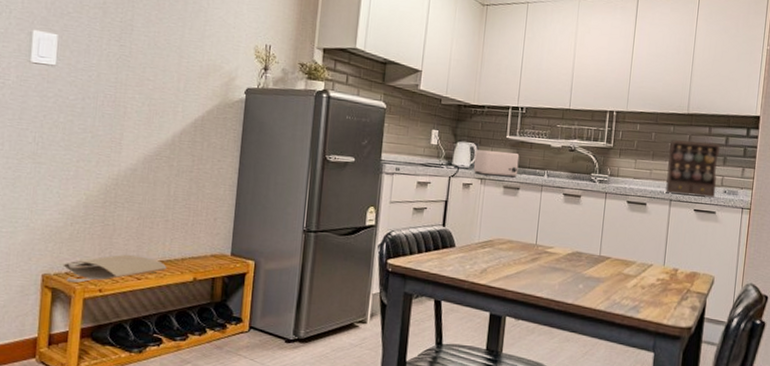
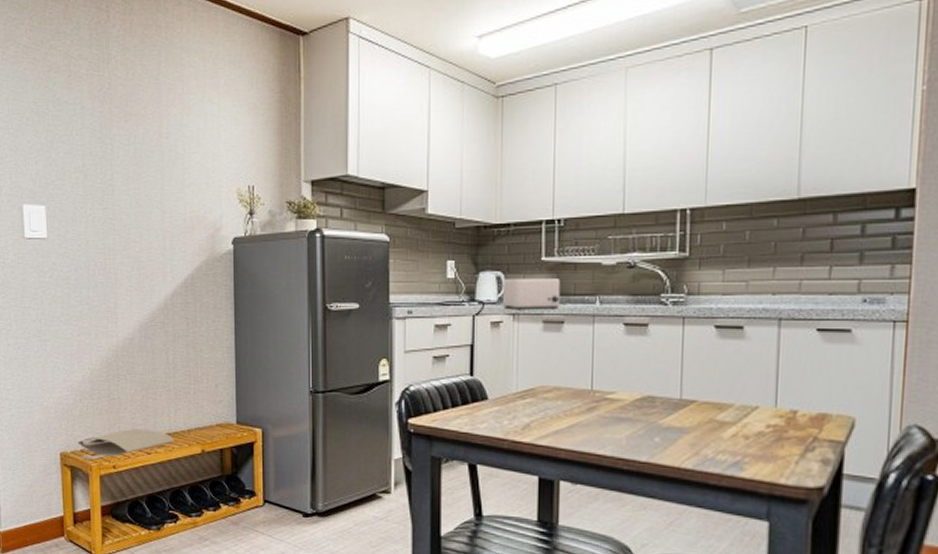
spice rack: present [665,139,721,199] -> none [770,234,854,312]

